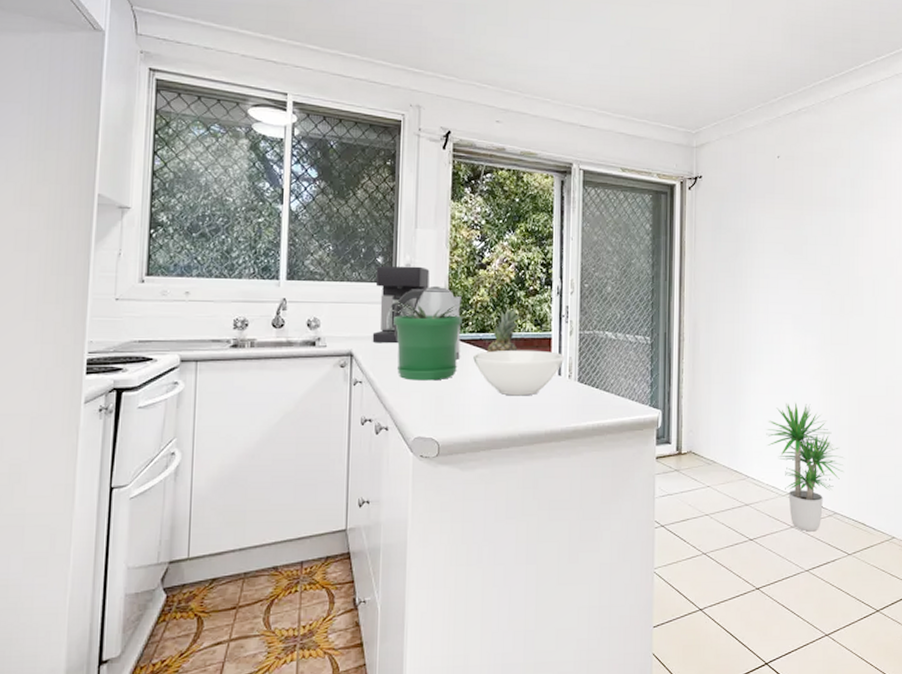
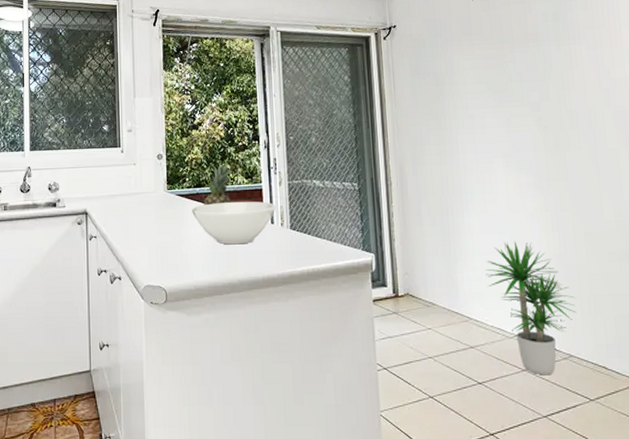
coffee maker: present [372,265,430,344] -> none [103,131,149,202]
planter: present [392,301,473,381] -> none [119,163,189,234]
kettle: present [393,285,462,359] -> none [120,147,180,213]

